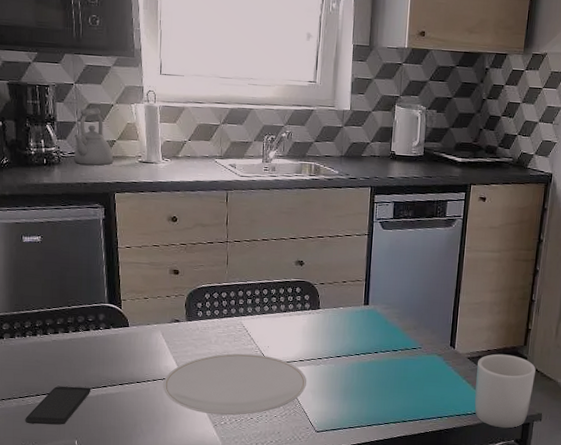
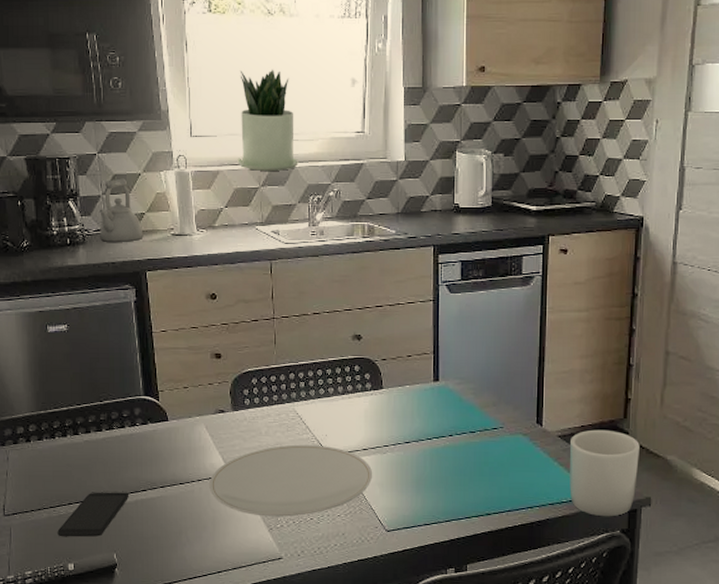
planter: none [200,18,257,111] -> present [236,69,300,171]

